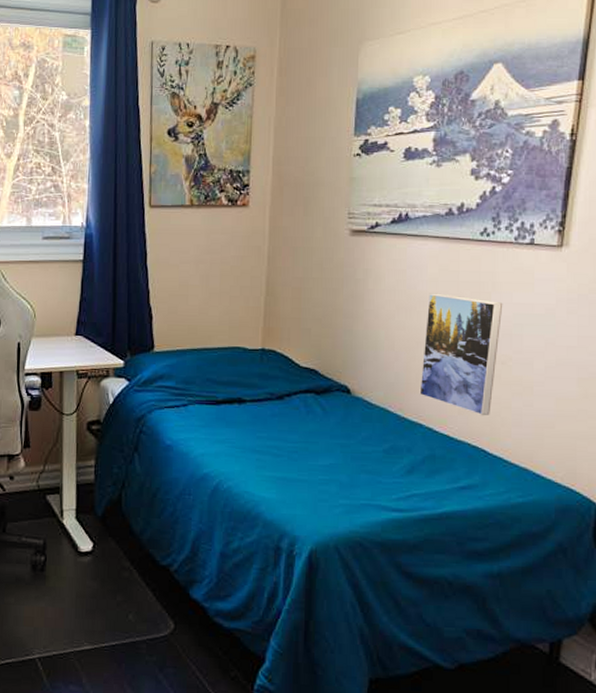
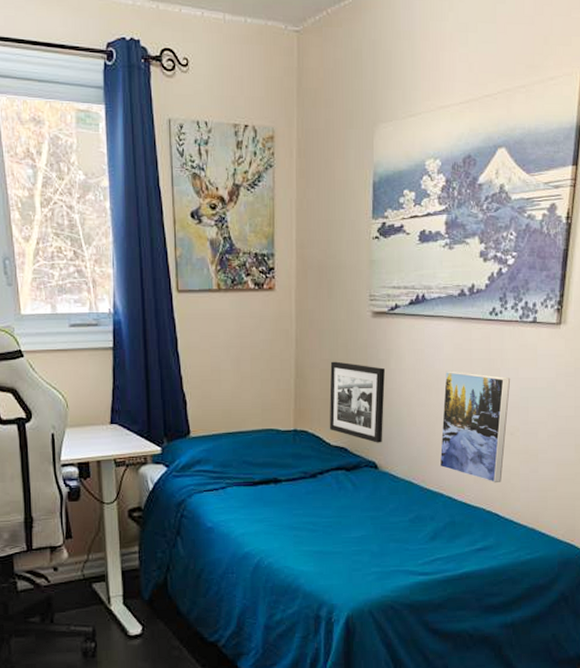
picture frame: none [299,280,363,367] -> present [329,361,386,443]

